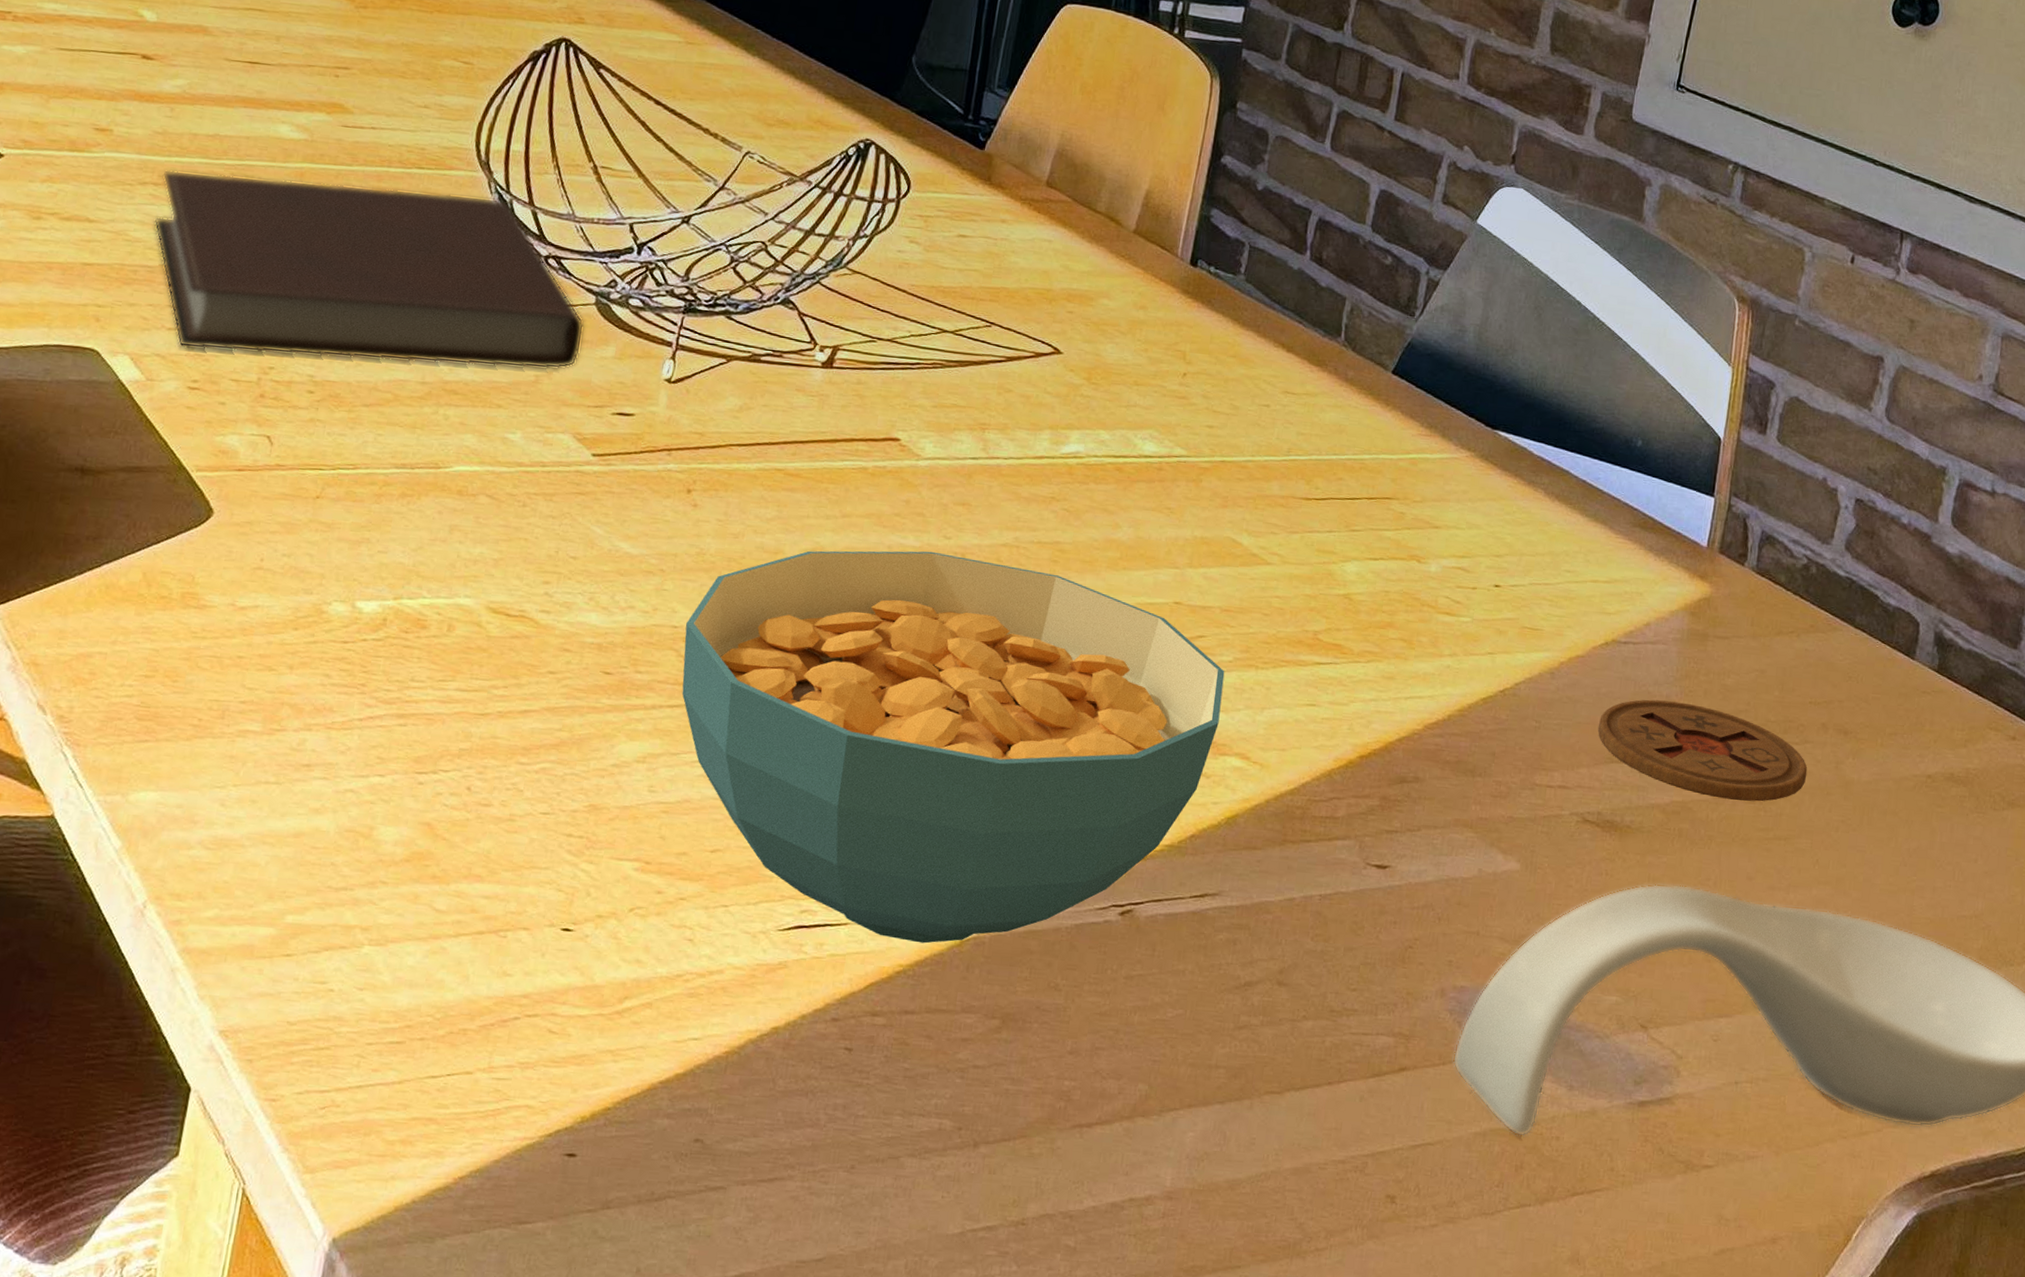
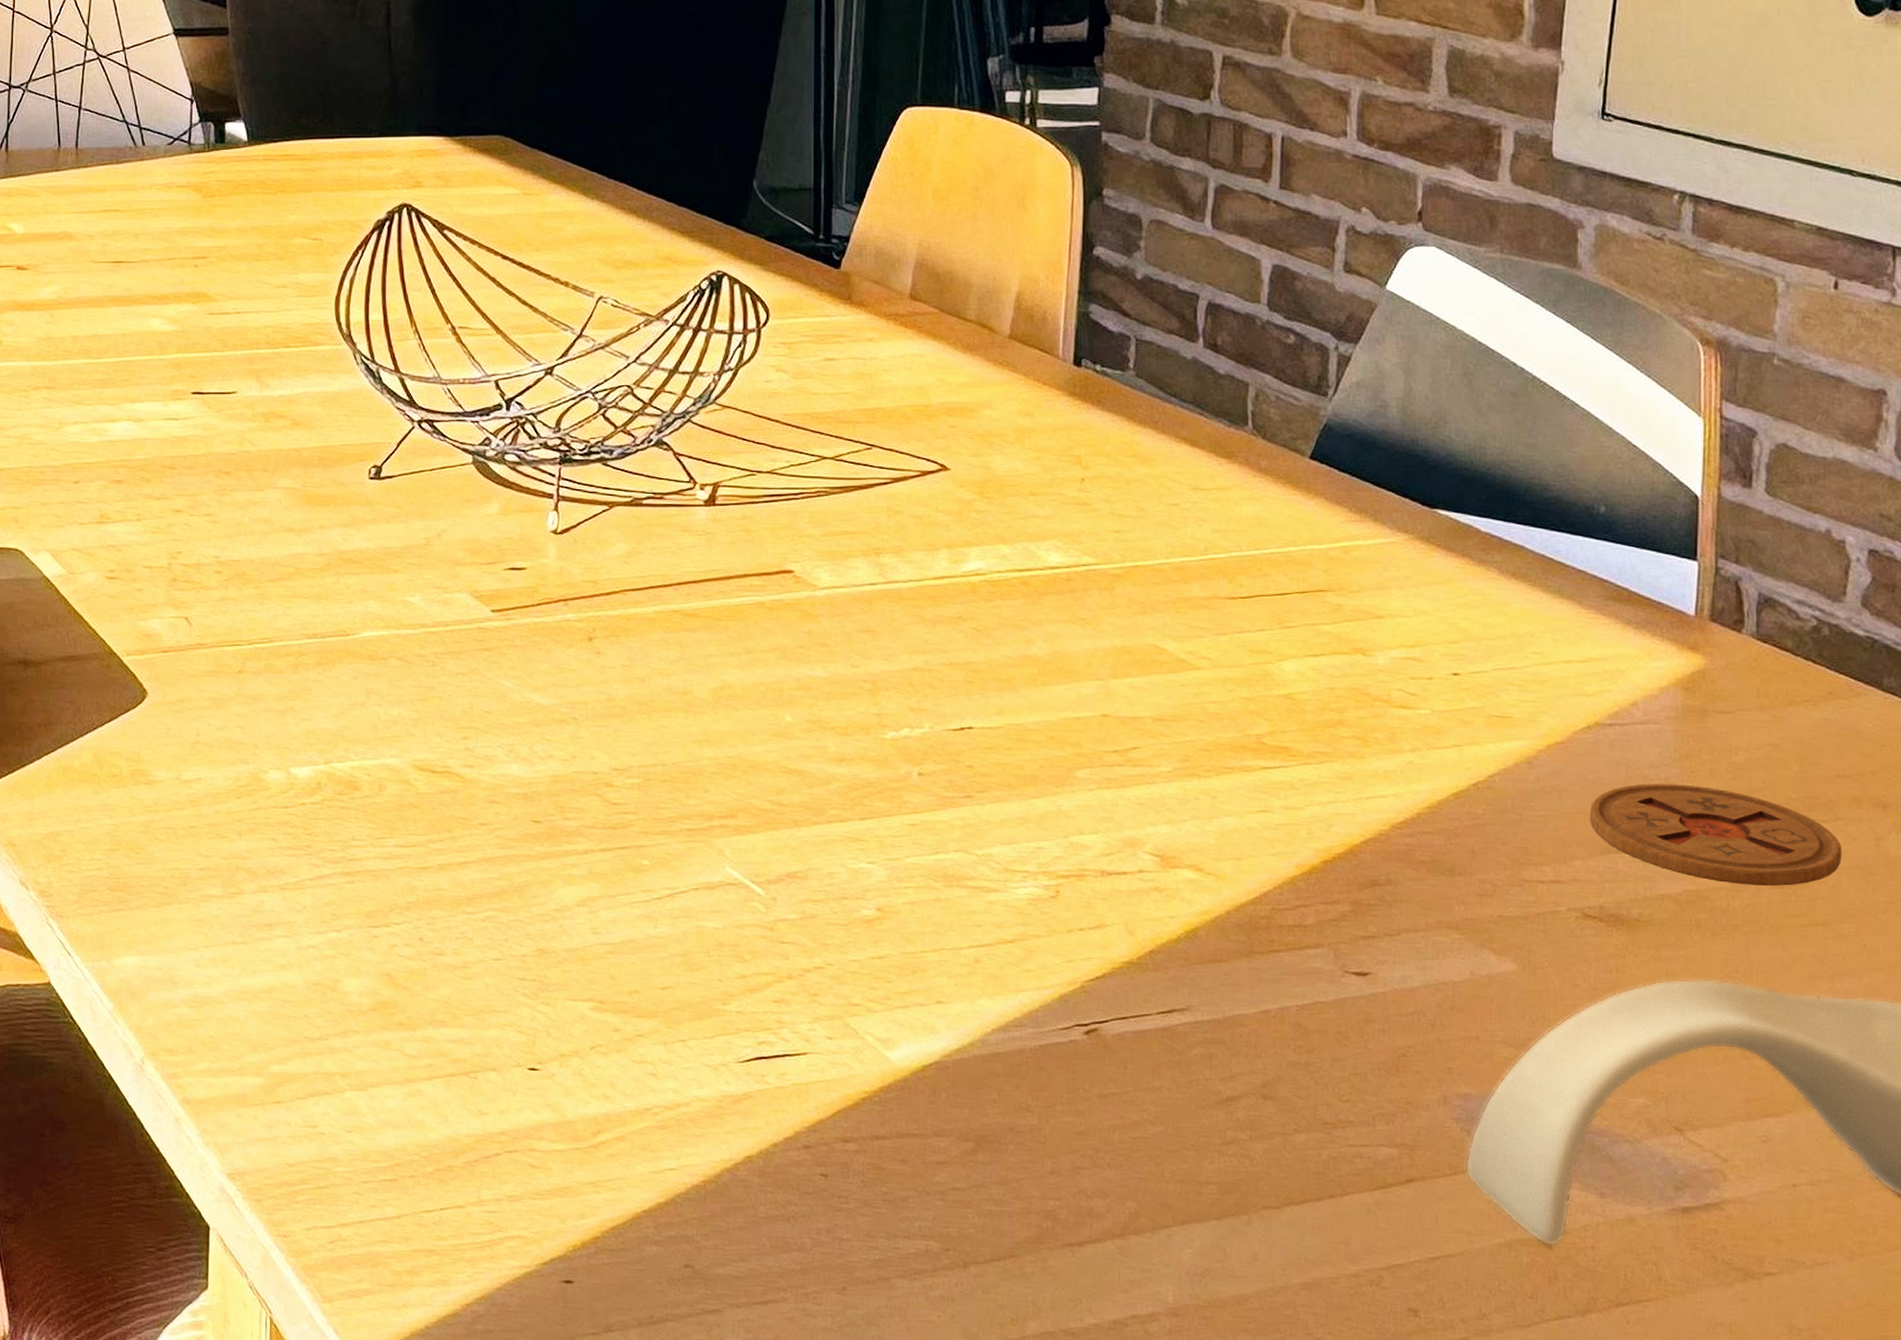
notebook: present [153,170,585,369] -> none [52,369,466,540]
cereal bowl: present [681,550,1225,944] -> none [605,681,1165,1070]

